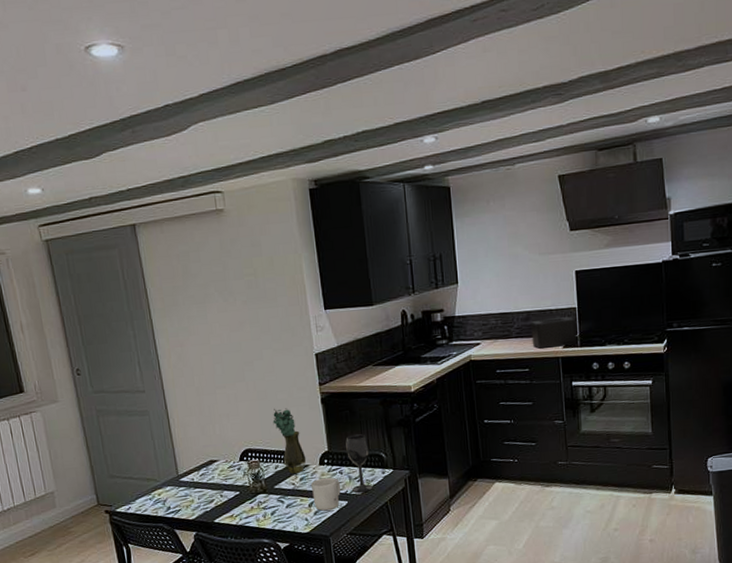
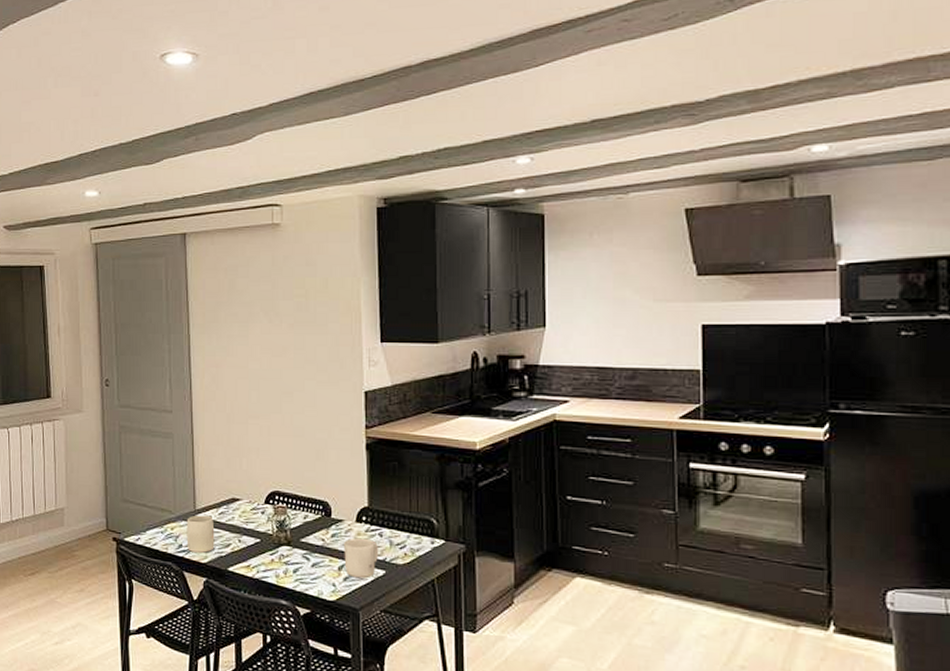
mug: none [171,478,200,512] -> present [186,515,215,553]
vase: present [272,408,307,474] -> none [307,448,341,528]
wine glass: present [345,433,373,493] -> none [390,490,419,564]
toaster: present [531,317,578,349] -> none [637,380,700,417]

